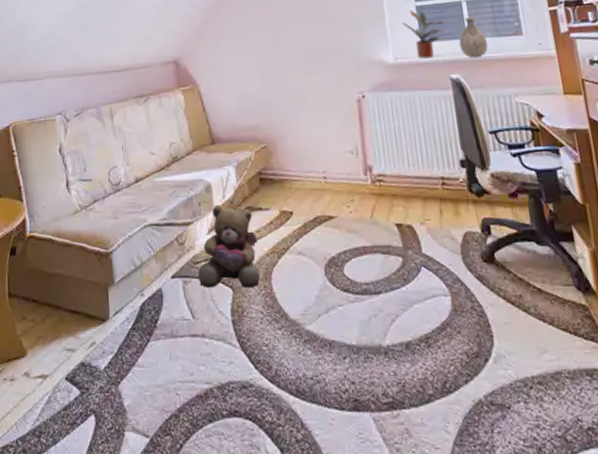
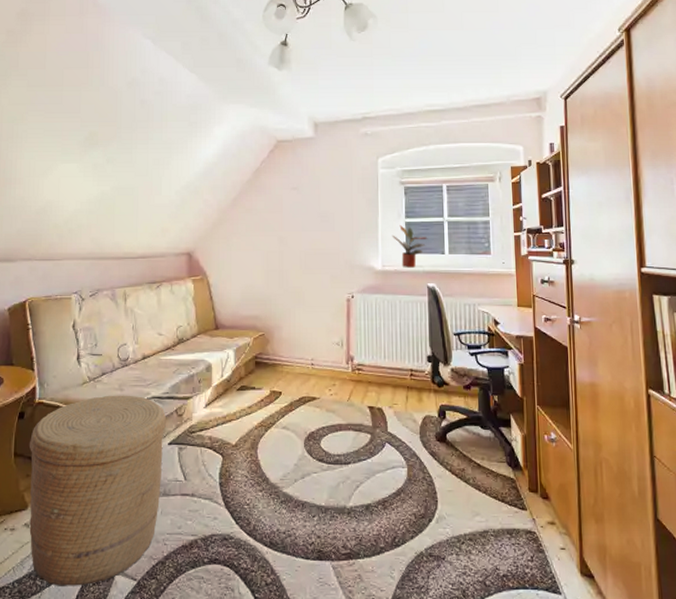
basket: none [22,223,168,444] -> present [29,395,166,586]
teddy bear: present [197,204,261,289] -> none [192,382,249,456]
vase: present [459,17,488,59] -> none [438,235,461,271]

